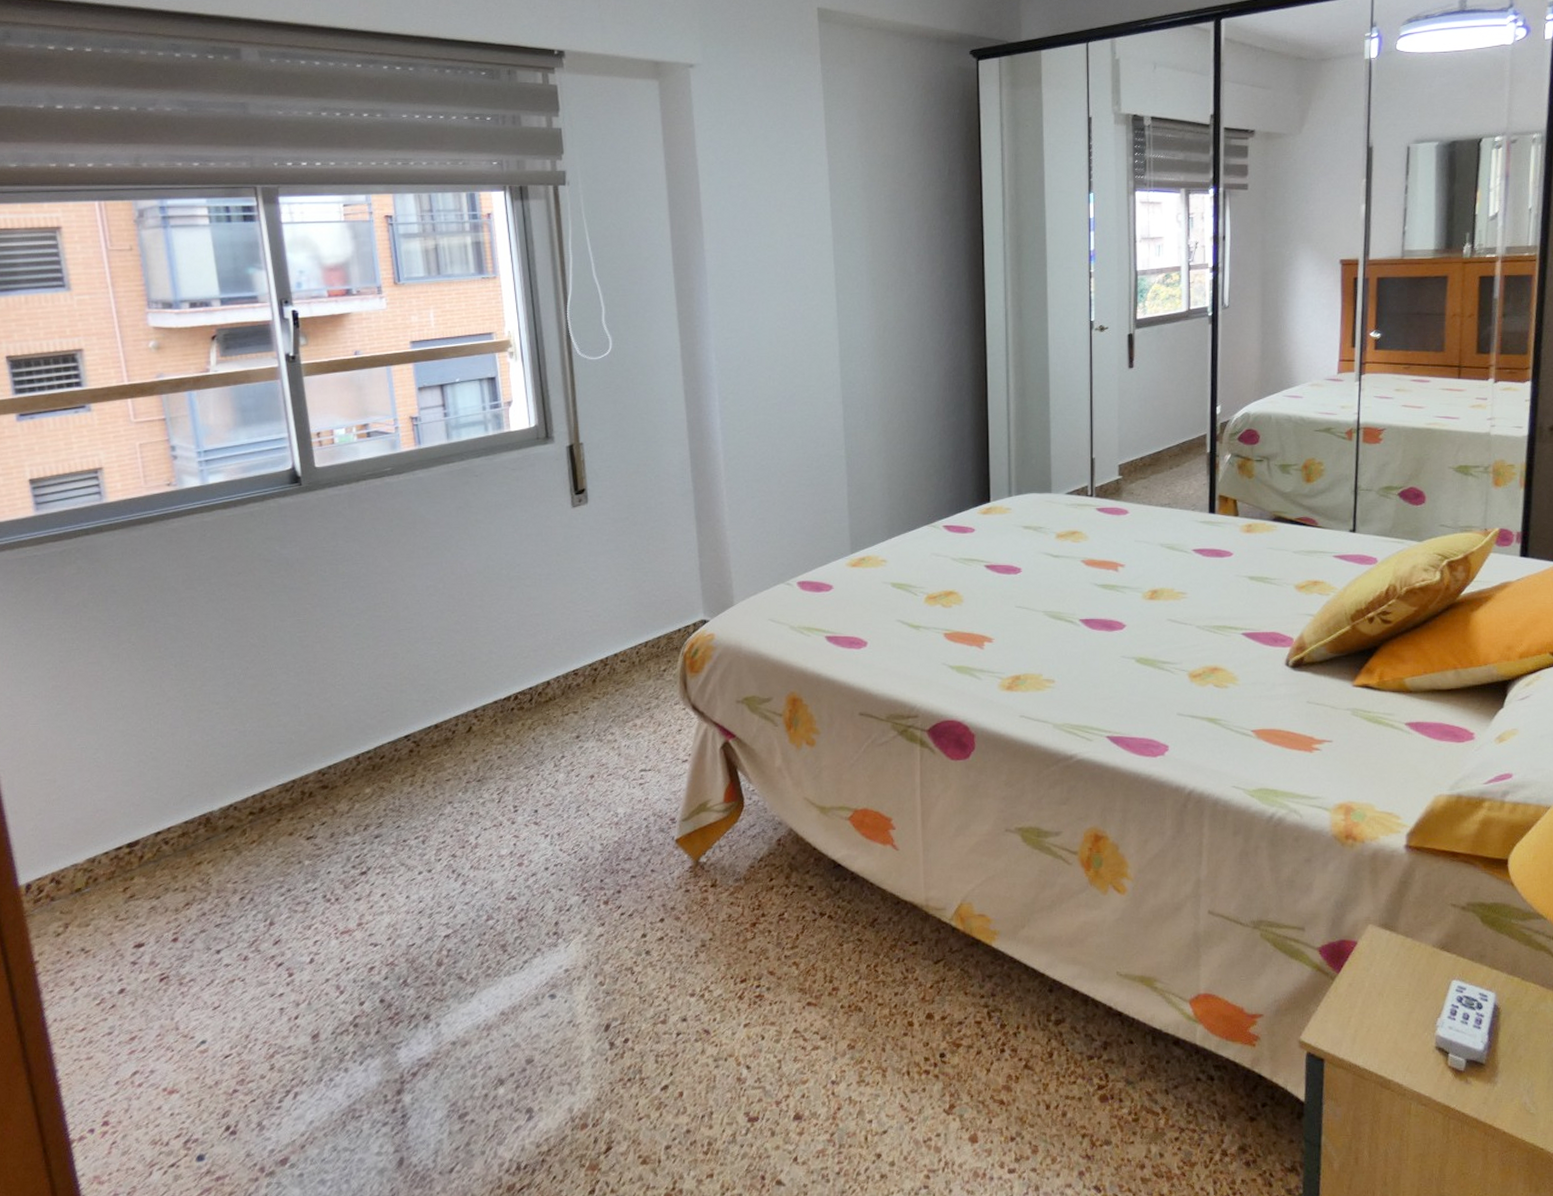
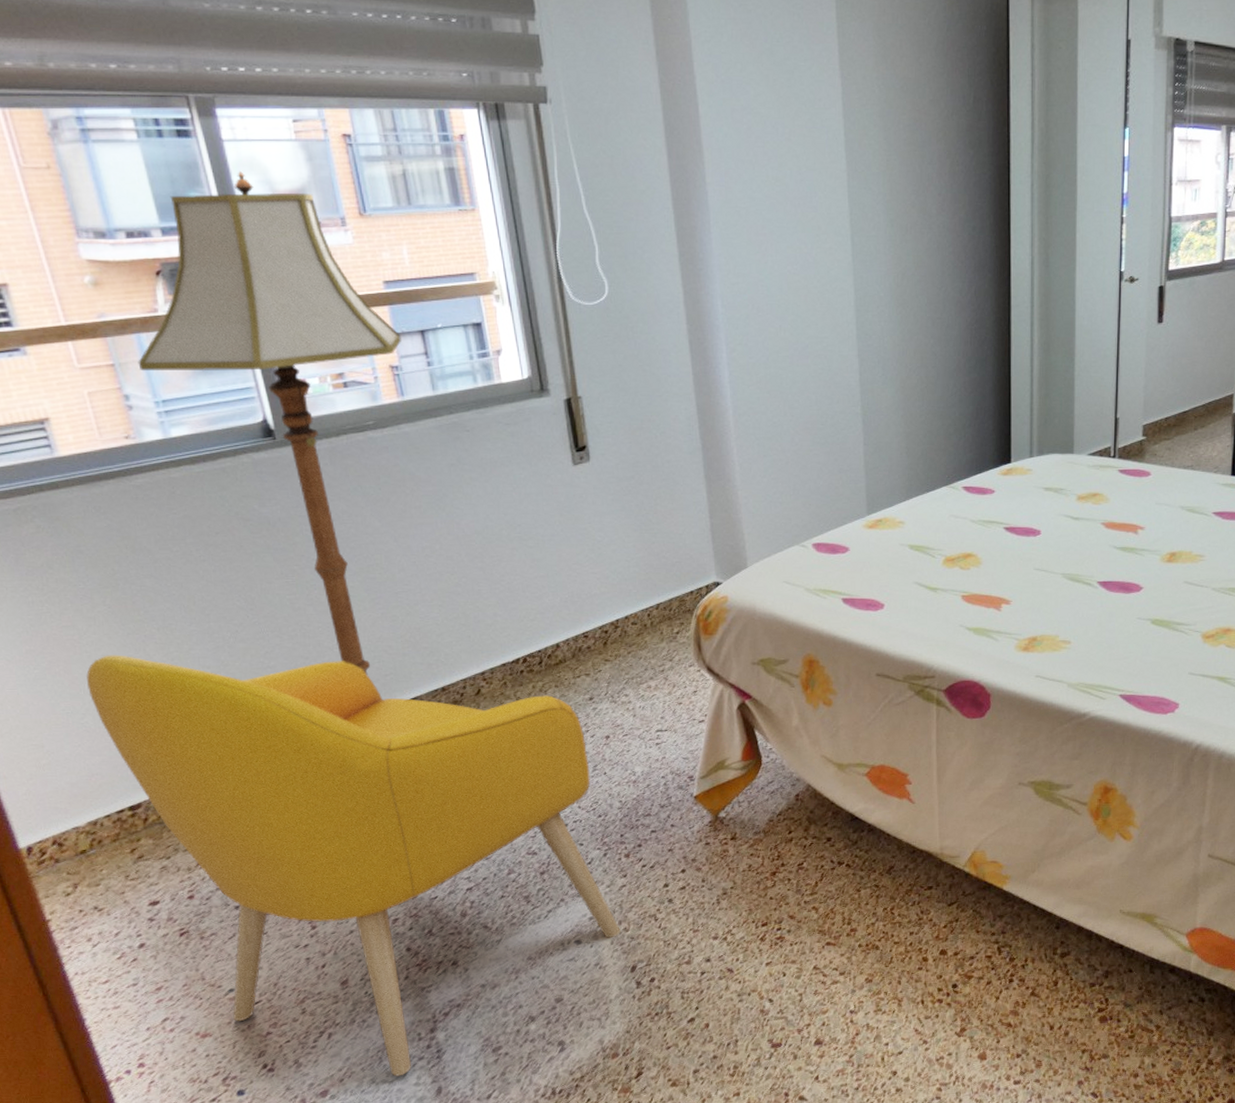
armchair: none [104,690,596,1144] -> present [86,655,621,1076]
floor lamp: none [186,248,422,712] -> present [138,170,401,675]

